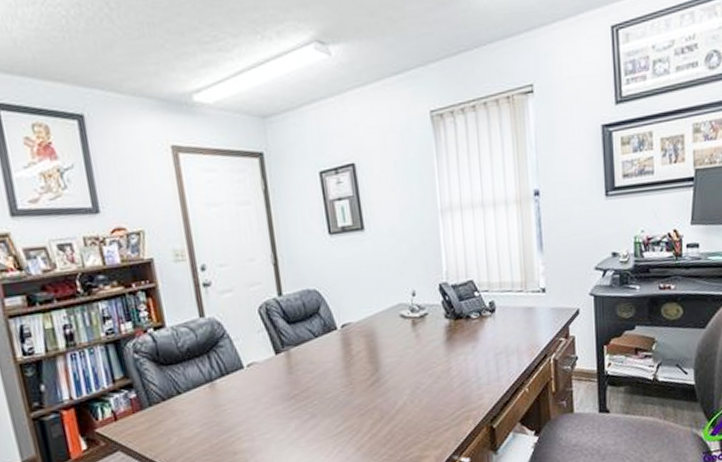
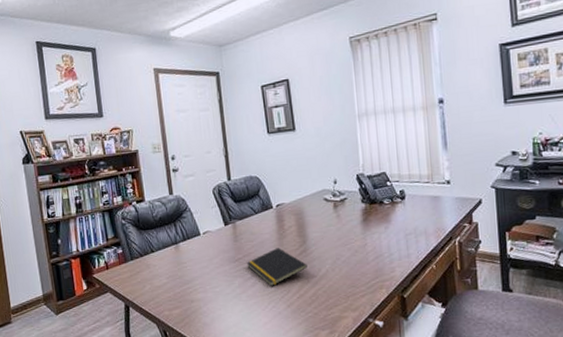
notepad: none [304,378,381,427] -> present [246,248,308,286]

